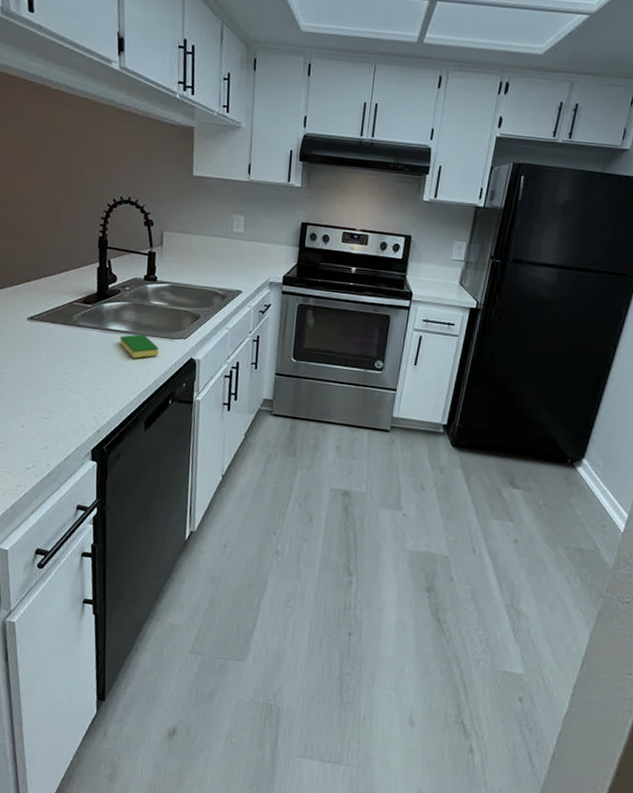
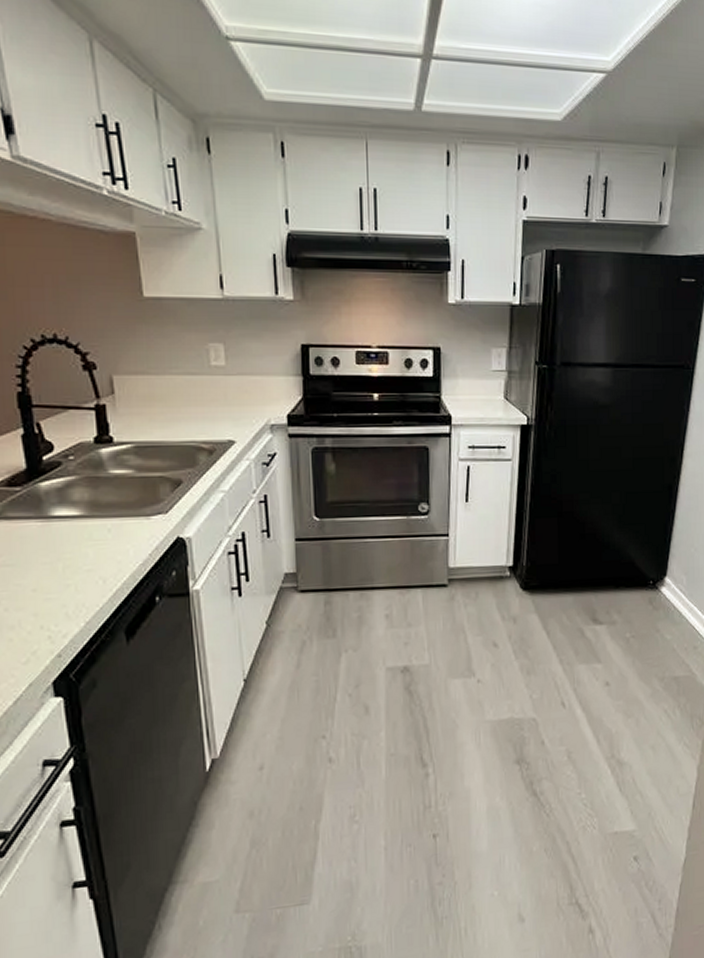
dish sponge: present [120,333,159,359] -> none [71,515,131,550]

